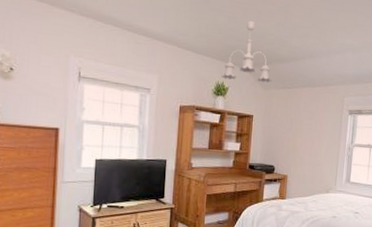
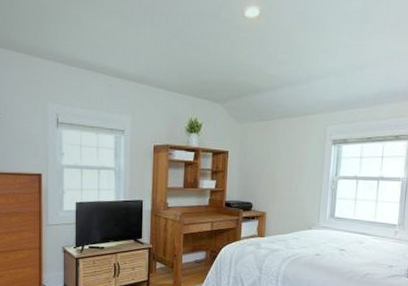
ceiling light fixture: present [222,20,272,83] -> none [195,51,247,117]

